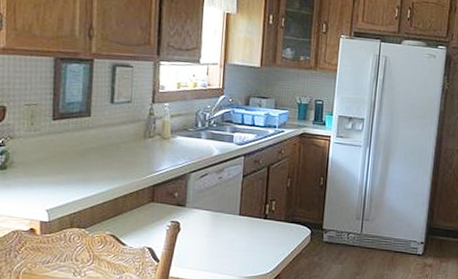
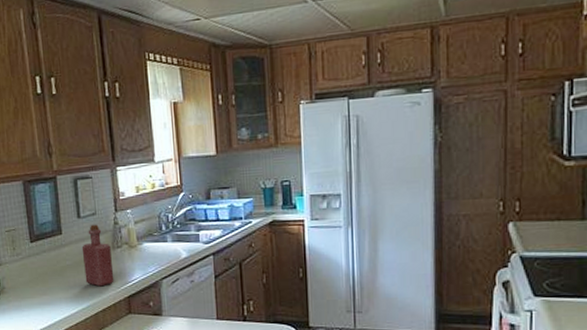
bottle: none [109,112,142,173] -> present [81,224,114,287]

